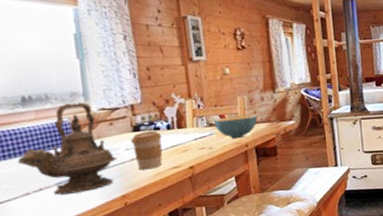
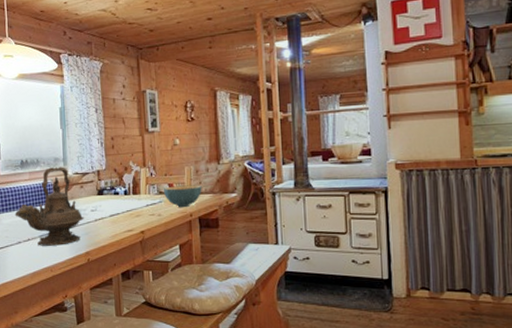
coffee cup: present [130,130,163,171] -> none [96,195,120,231]

